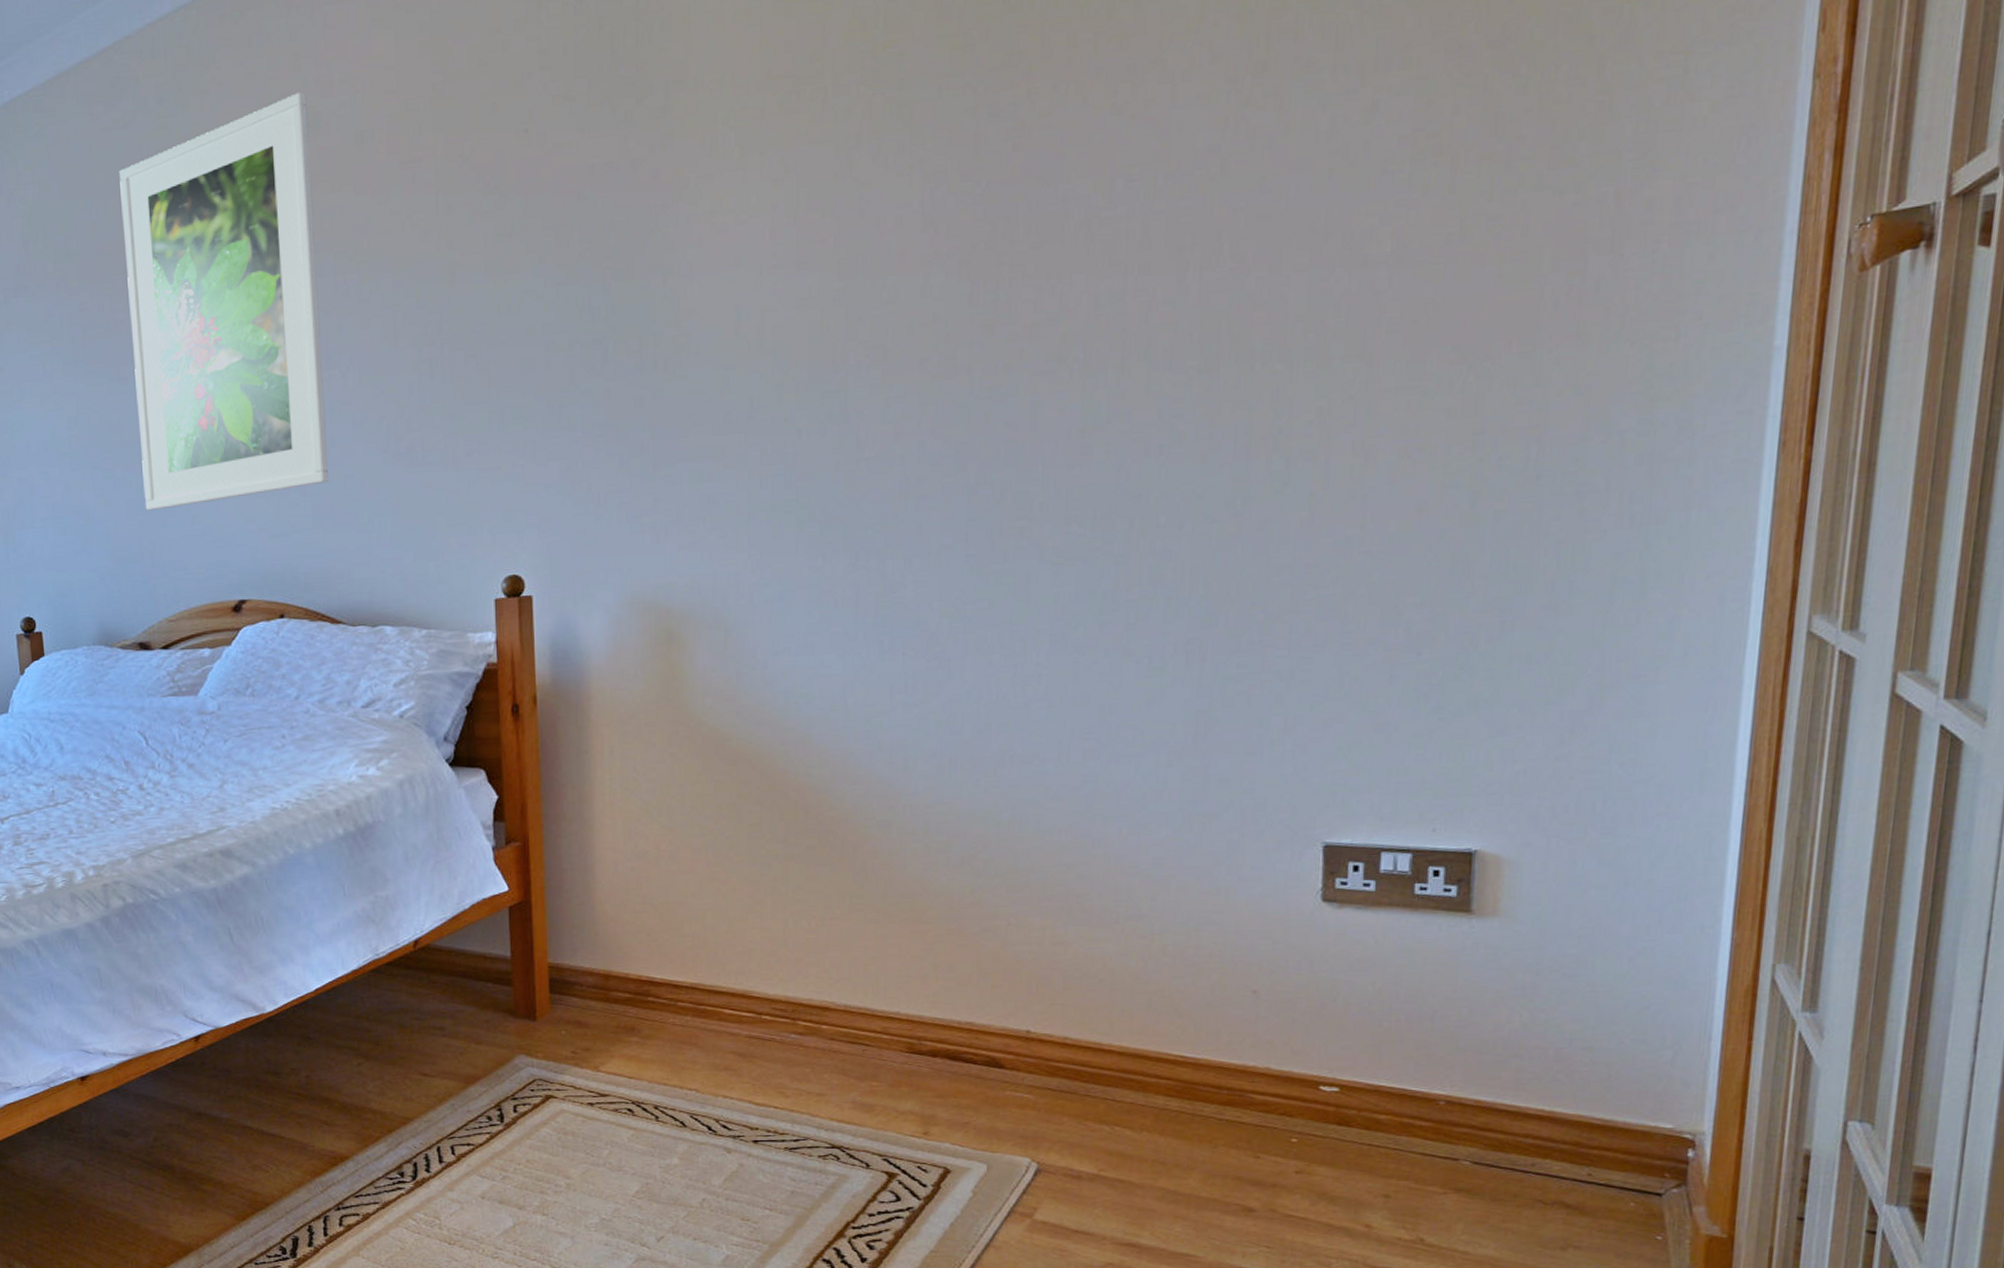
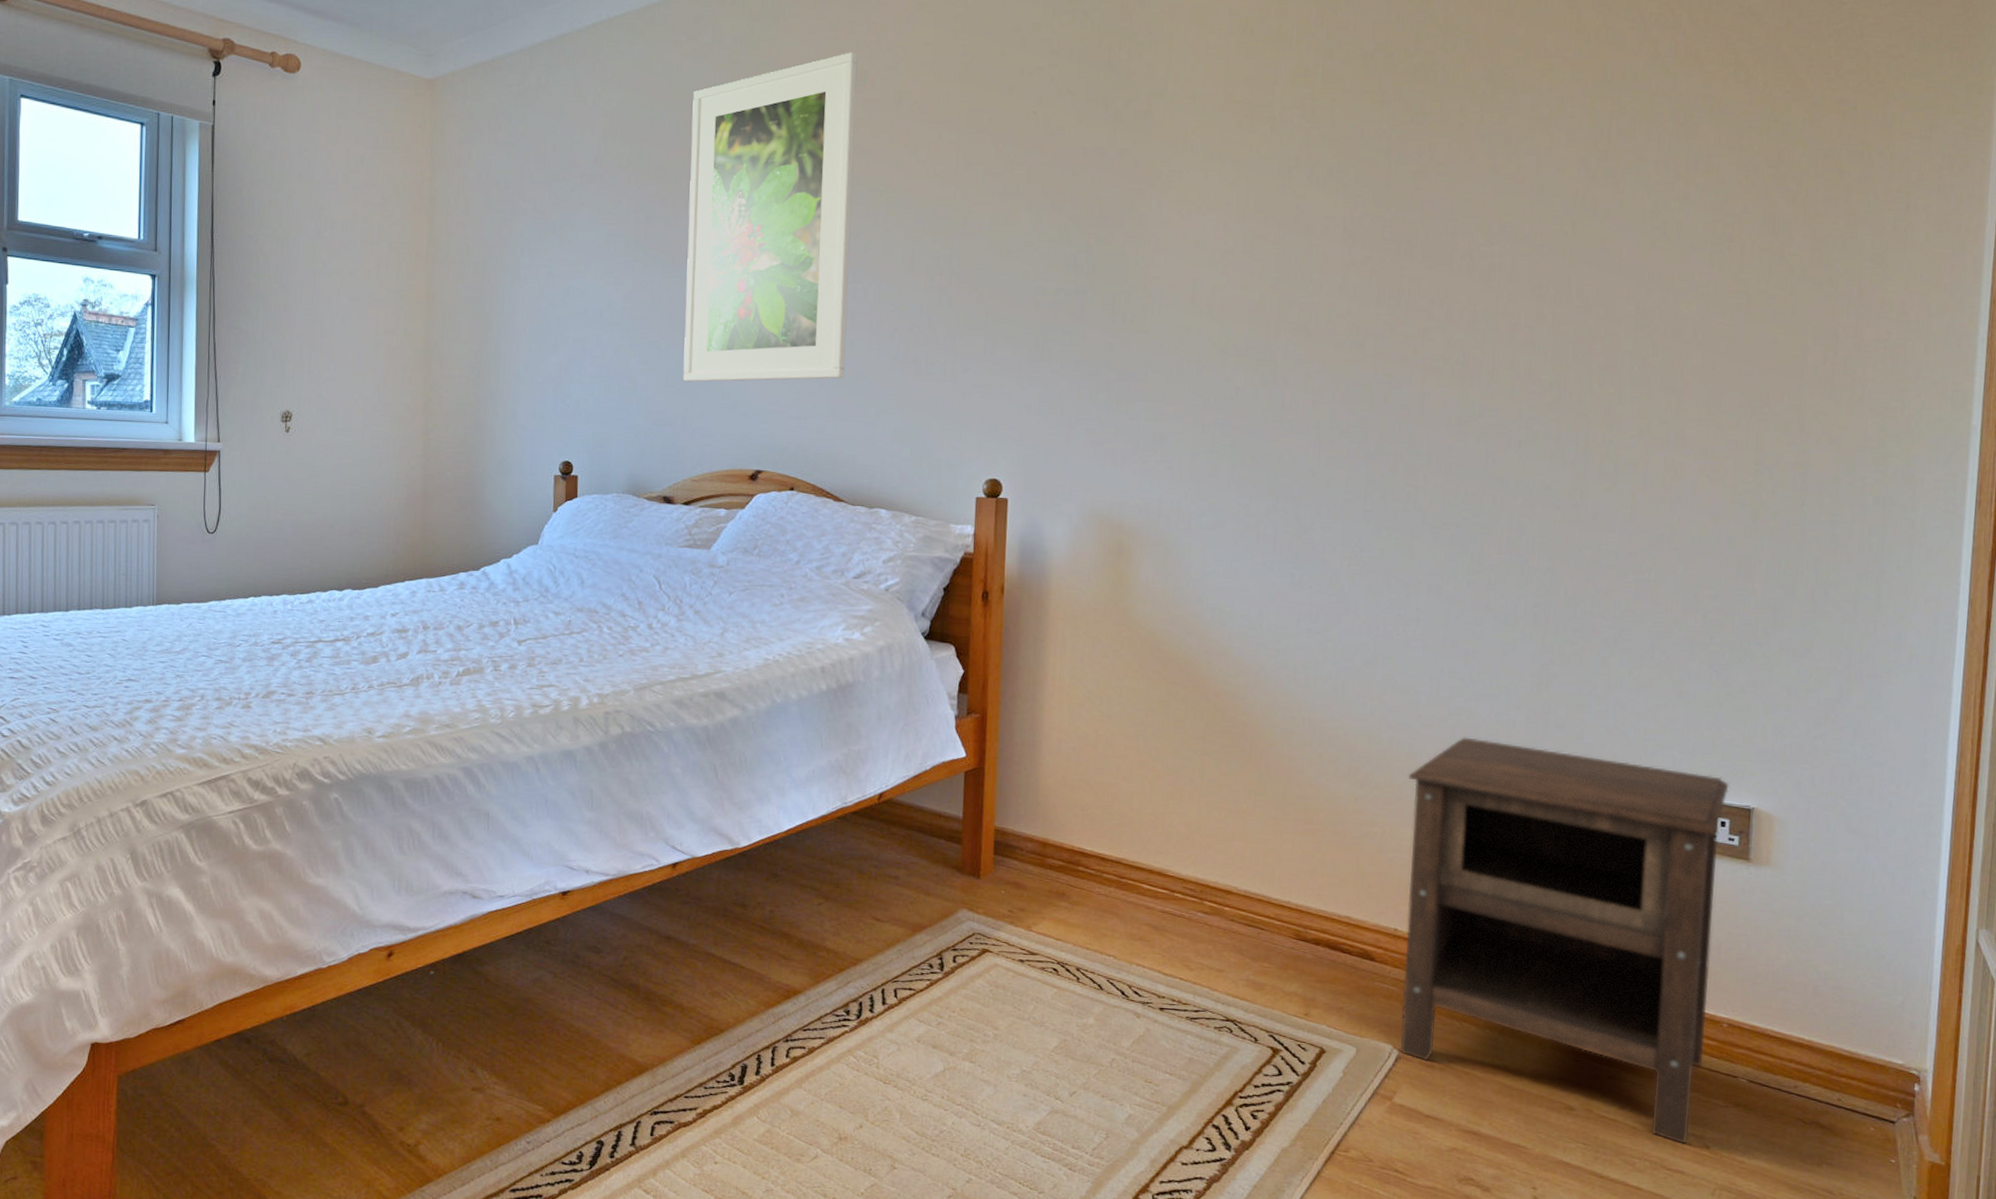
nightstand: none [1035,805,1444,1239] -> present [1400,737,1729,1144]

